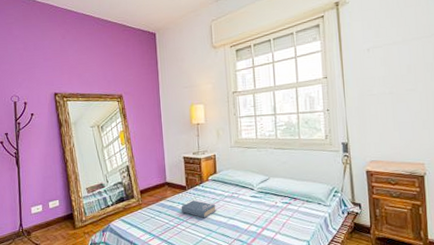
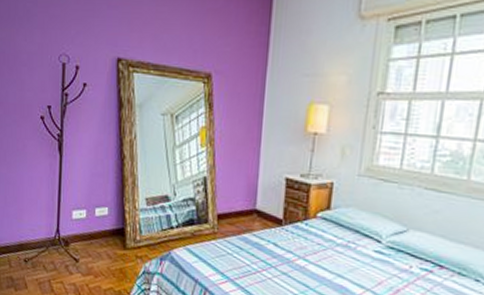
book: present [181,200,216,218] -> none [270,241,321,269]

